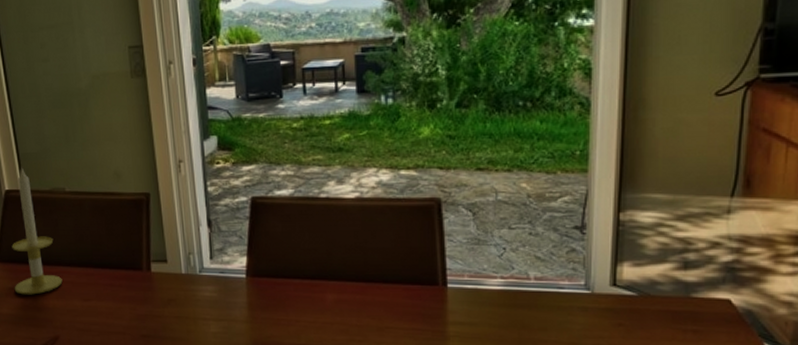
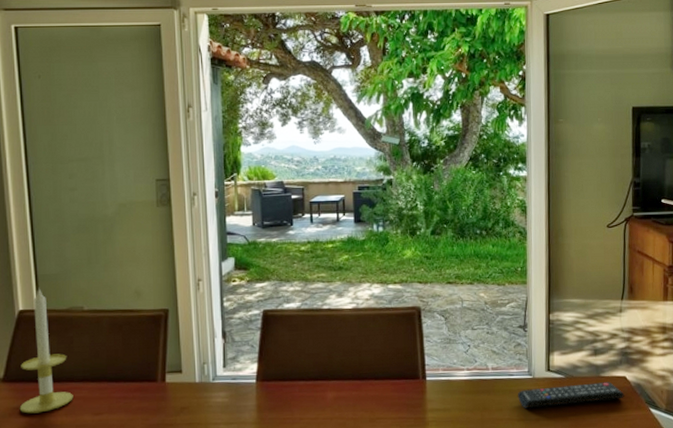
remote control: none [569,305,726,330] -> present [518,382,624,408]

